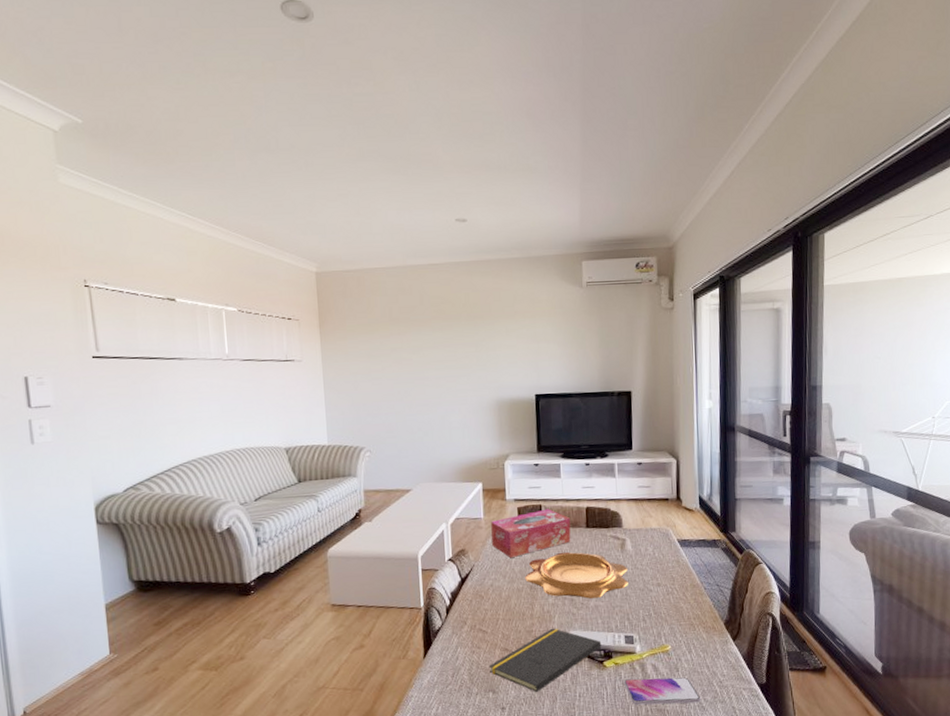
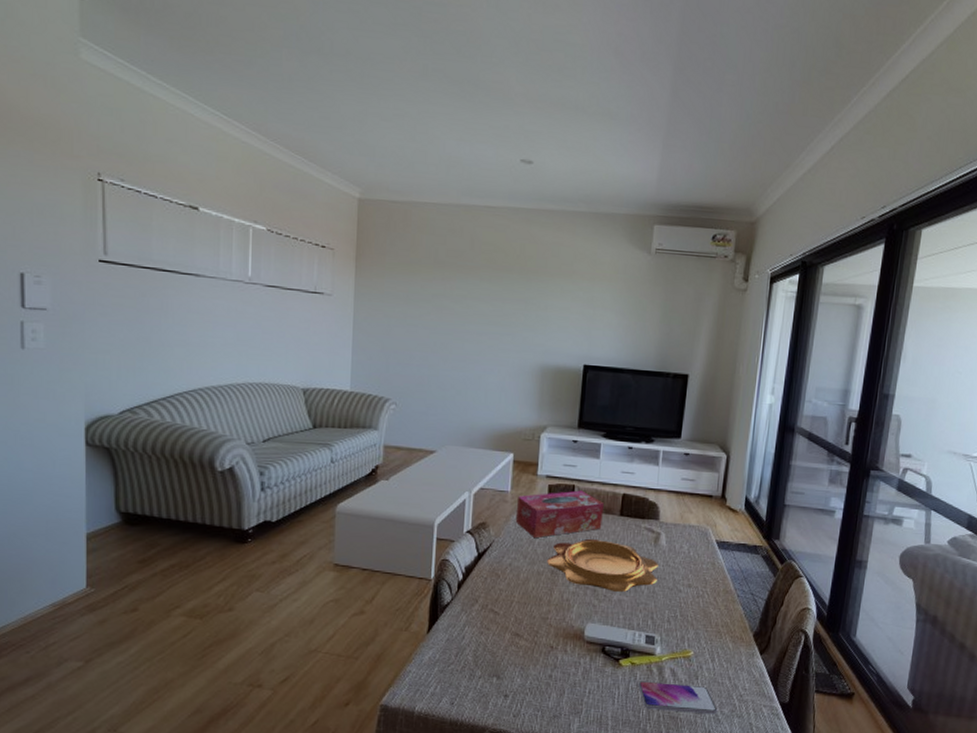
notepad: present [488,628,602,693] -> none [496,618,620,684]

